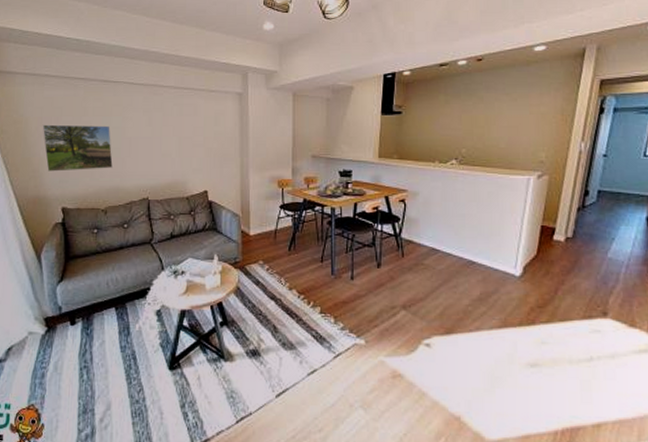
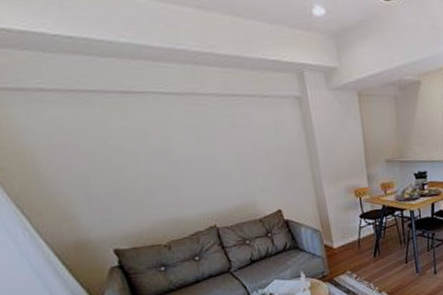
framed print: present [42,124,113,172] -> none [55,148,164,211]

